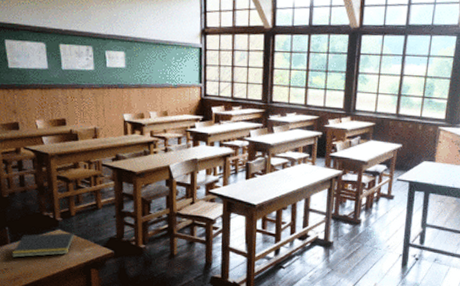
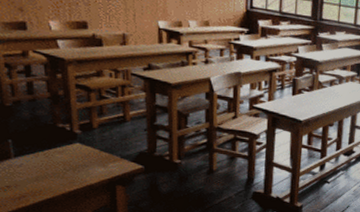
notepad: present [11,233,74,258] -> none [16,146,96,174]

